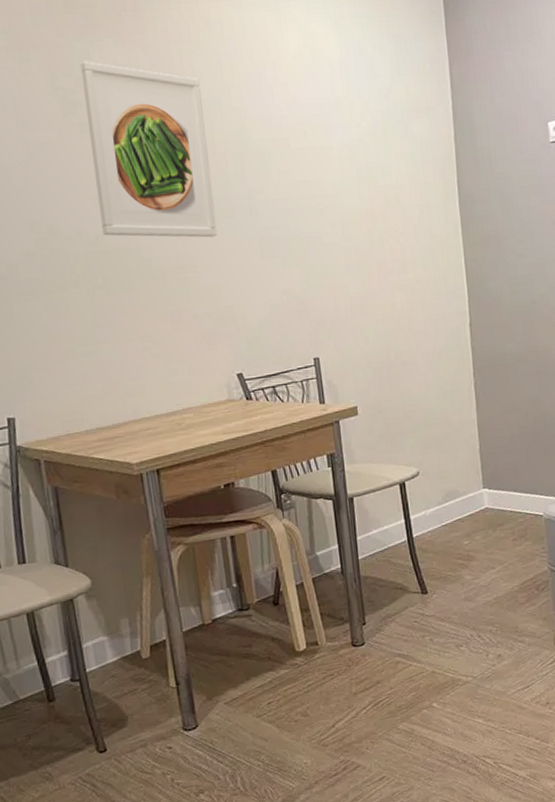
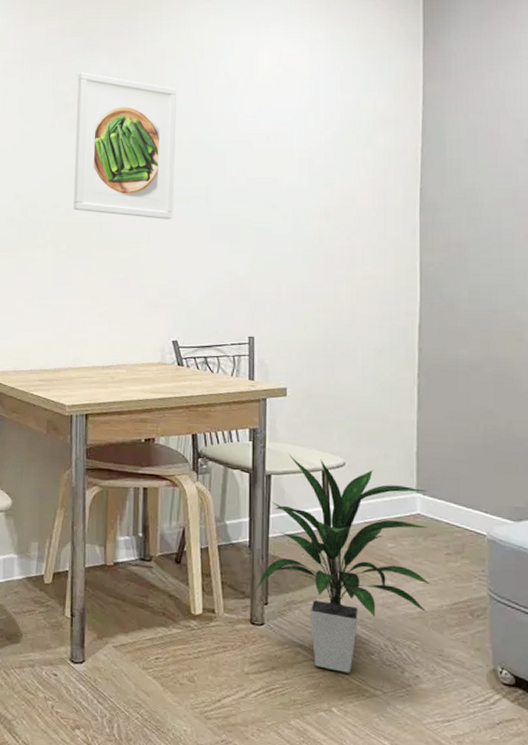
indoor plant: none [352,472,503,670] -> present [255,453,431,674]

